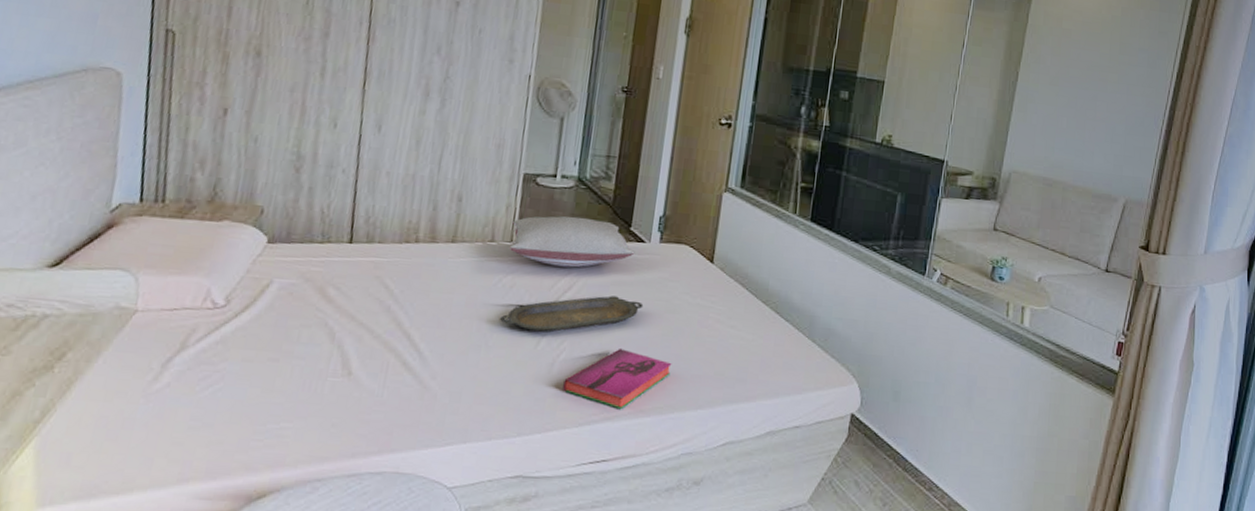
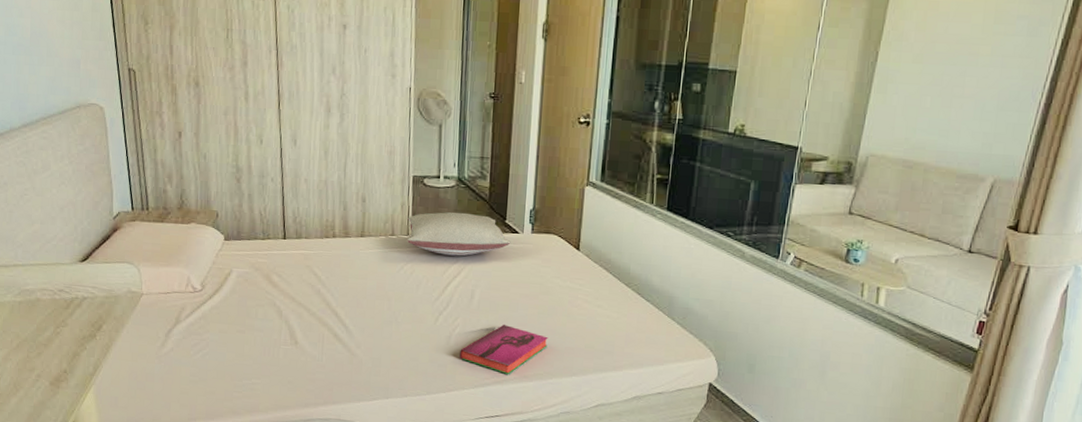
serving tray: present [500,295,644,333] -> none [405,280,521,311]

